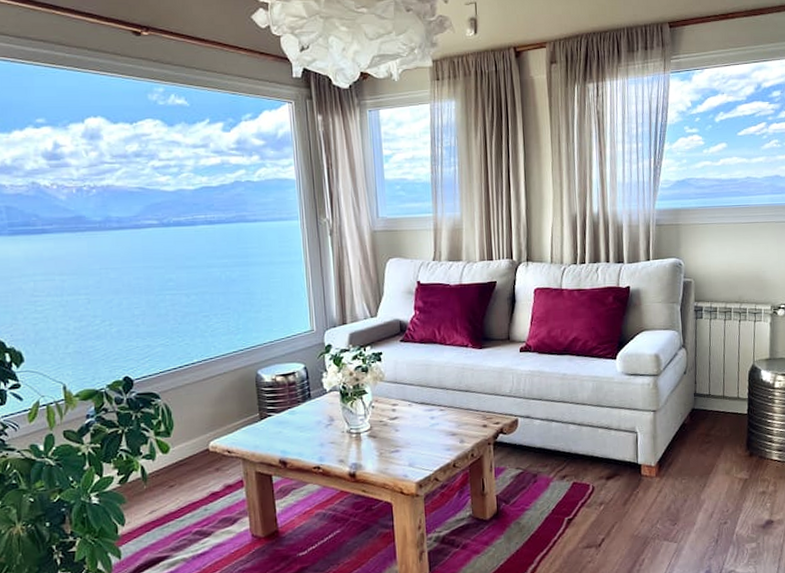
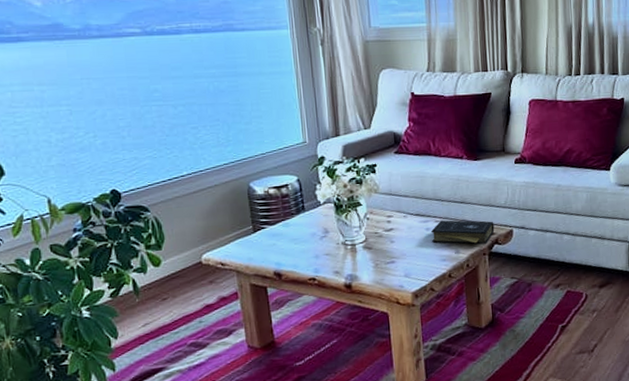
book: none [435,409,500,434] -> present [430,220,495,244]

